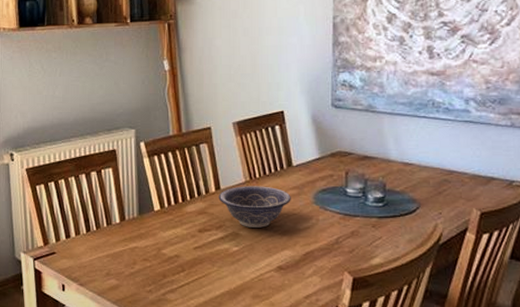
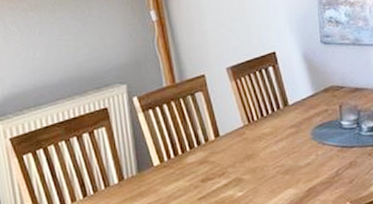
decorative bowl: present [218,186,291,228] -> none [218,128,290,171]

